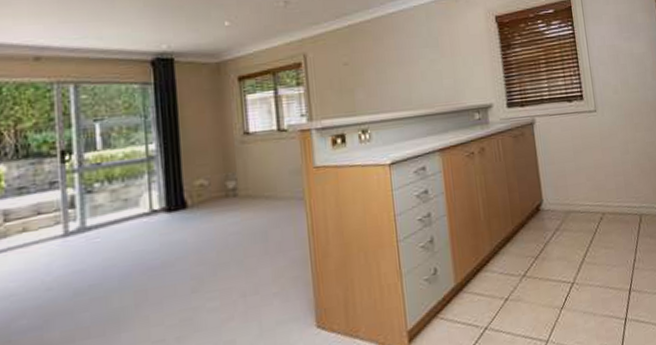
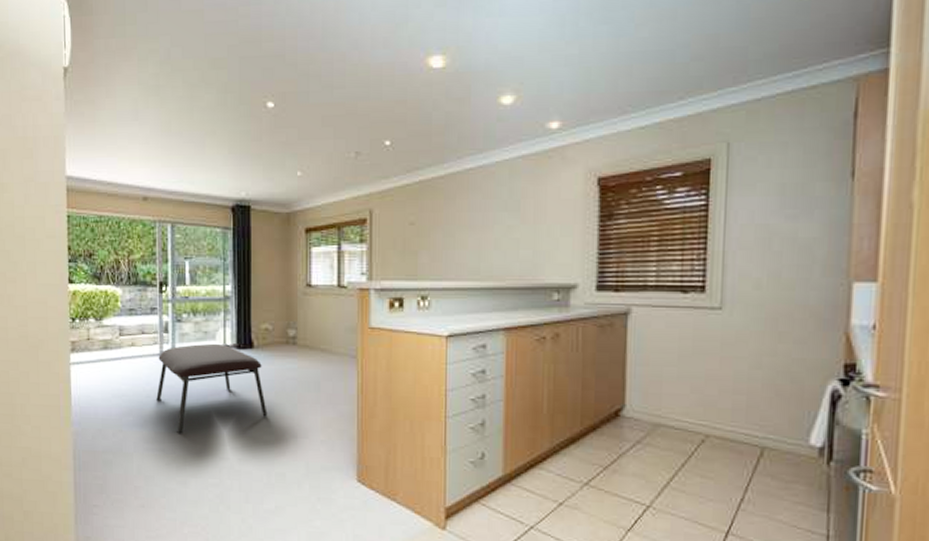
coffee table: none [61,209,209,327] -> present [156,343,268,434]

